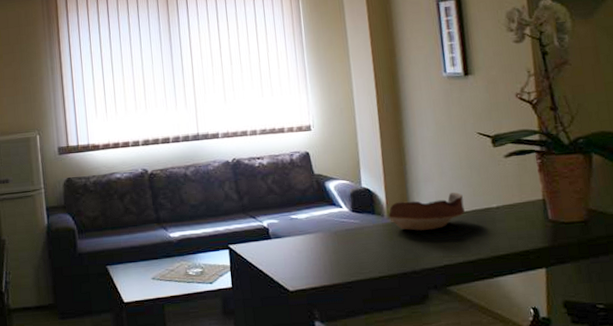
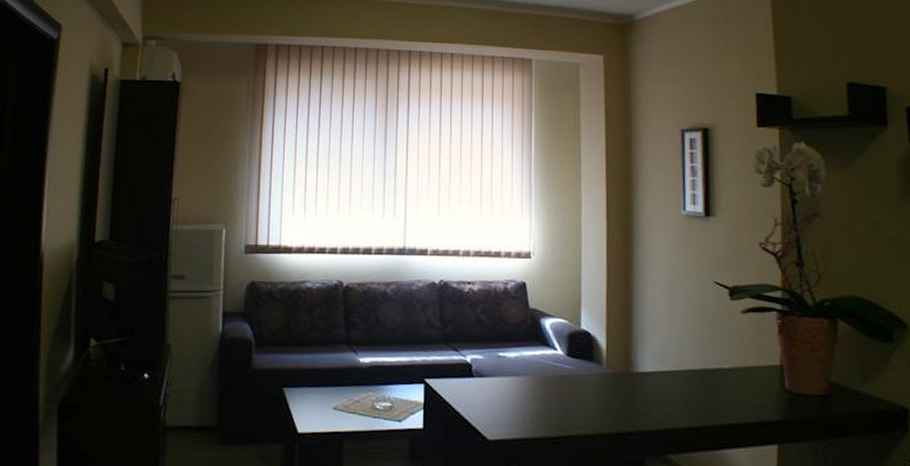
bowl: present [388,192,465,231] -> none [607,345,693,387]

